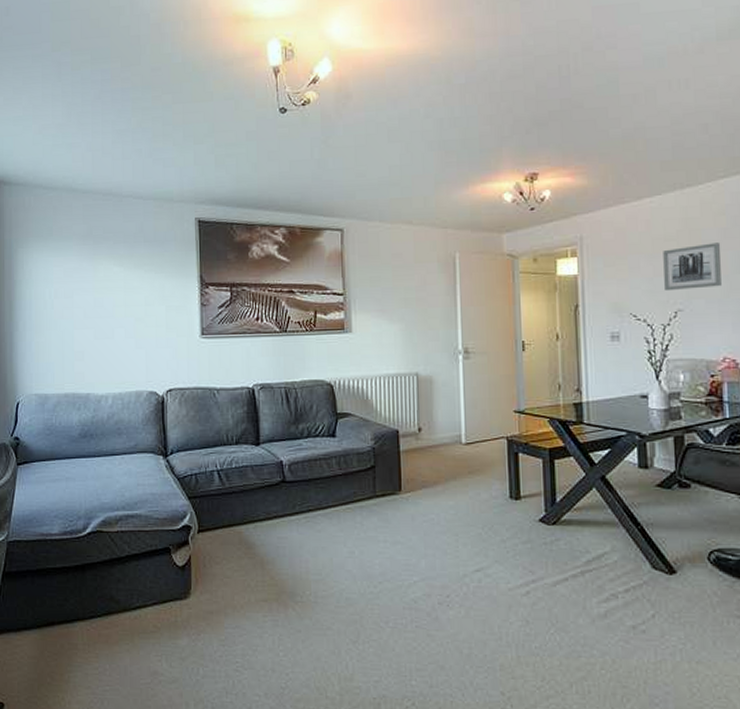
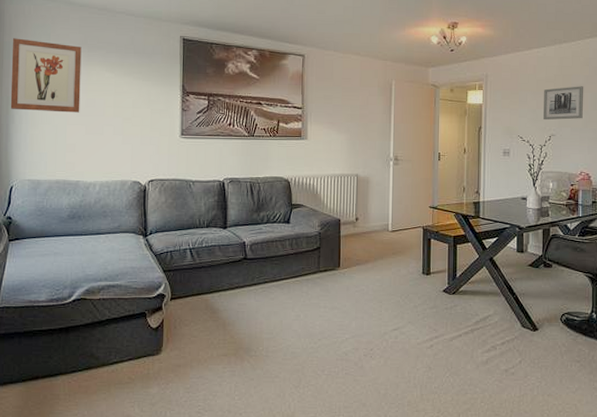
wall art: none [13,234,88,316] -> present [10,38,82,113]

